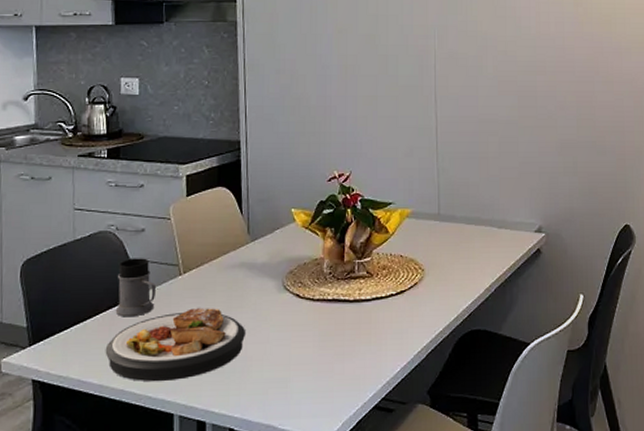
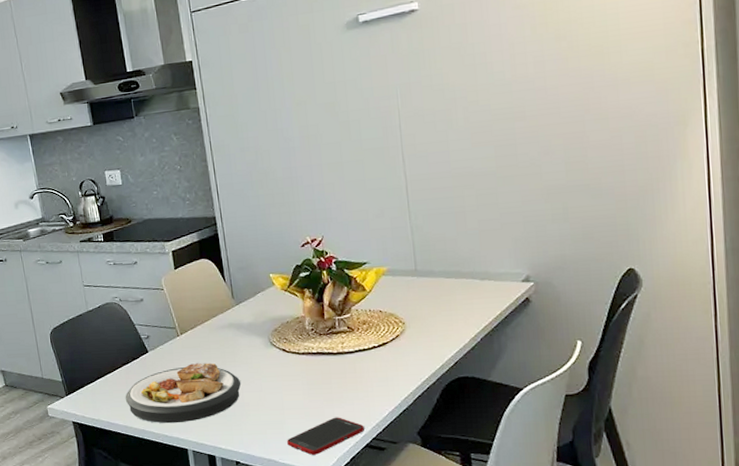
mug: present [115,258,157,317] -> none [126,323,160,372]
cell phone: none [290,374,374,419] -> present [287,417,364,455]

